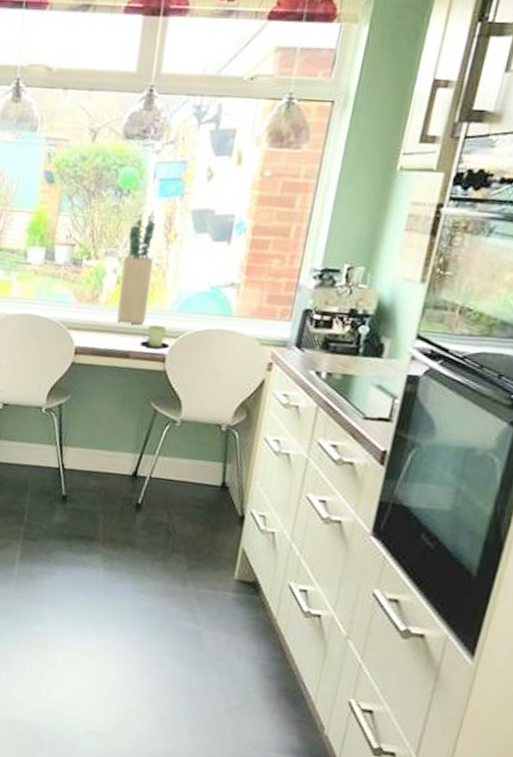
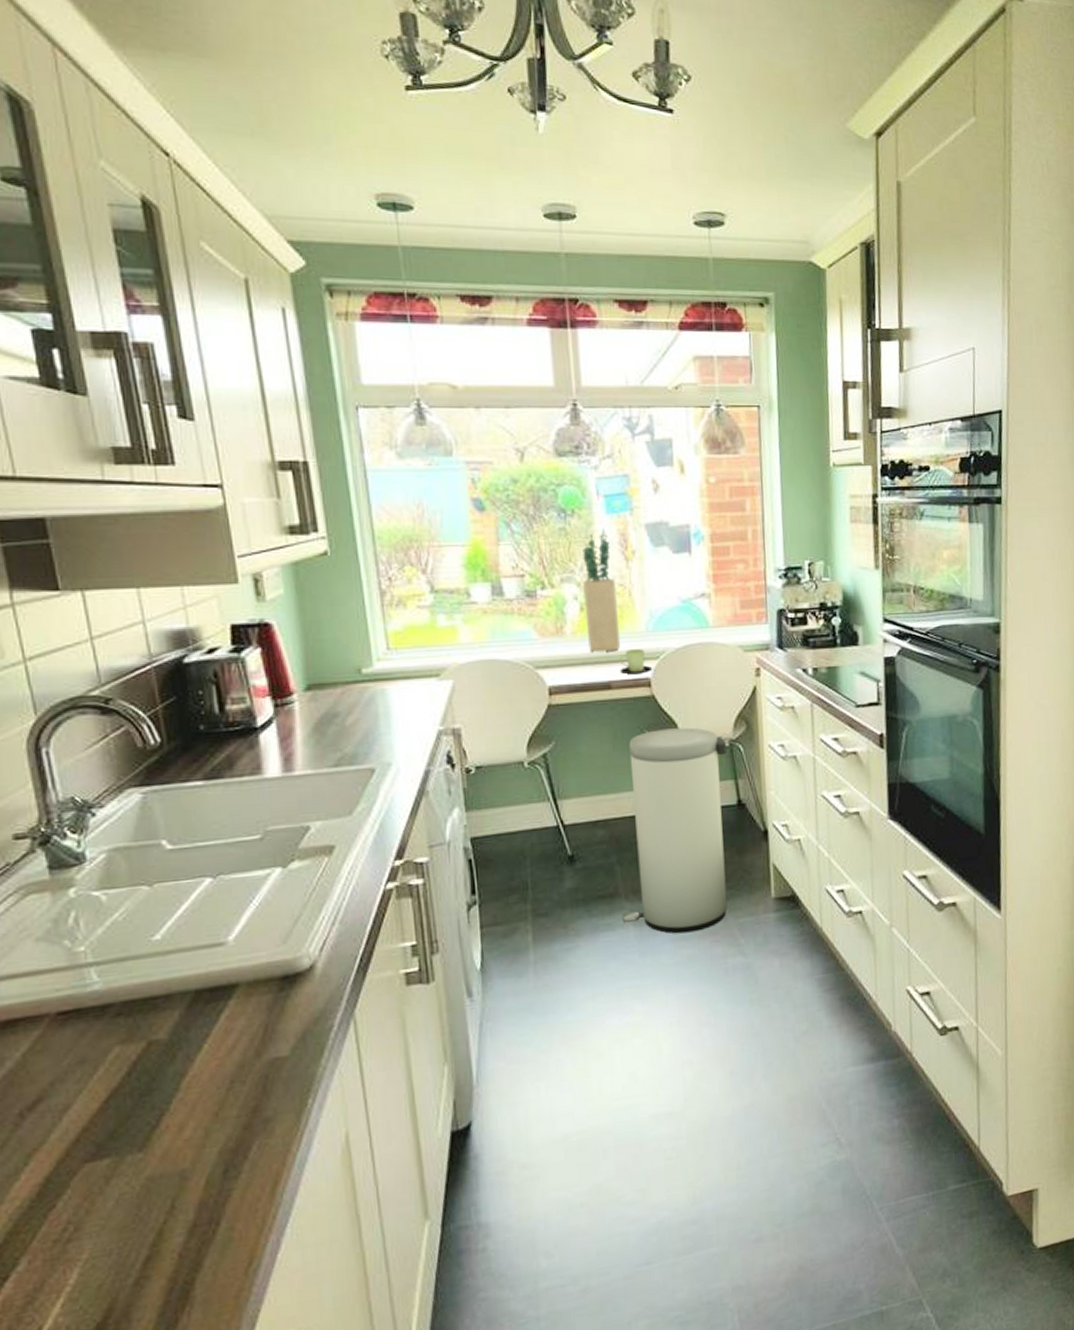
pedal bin: none [95,402,223,589] -> present [622,727,728,934]

